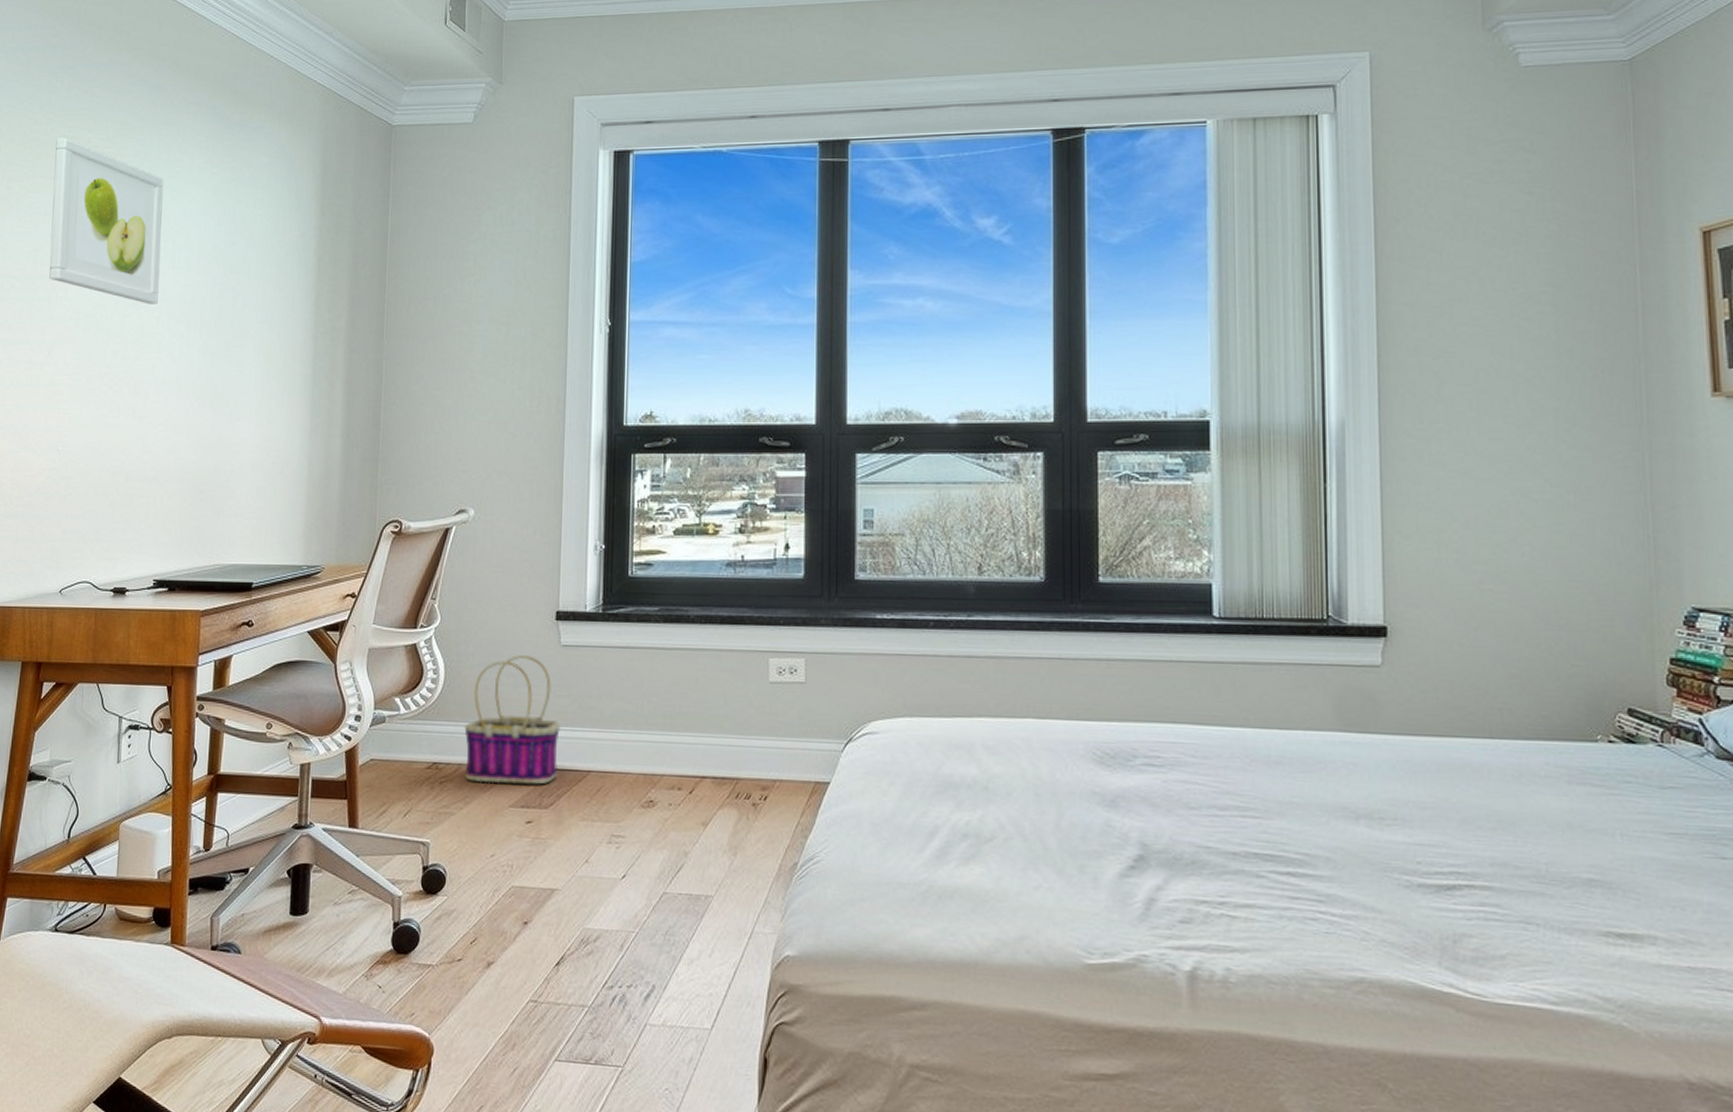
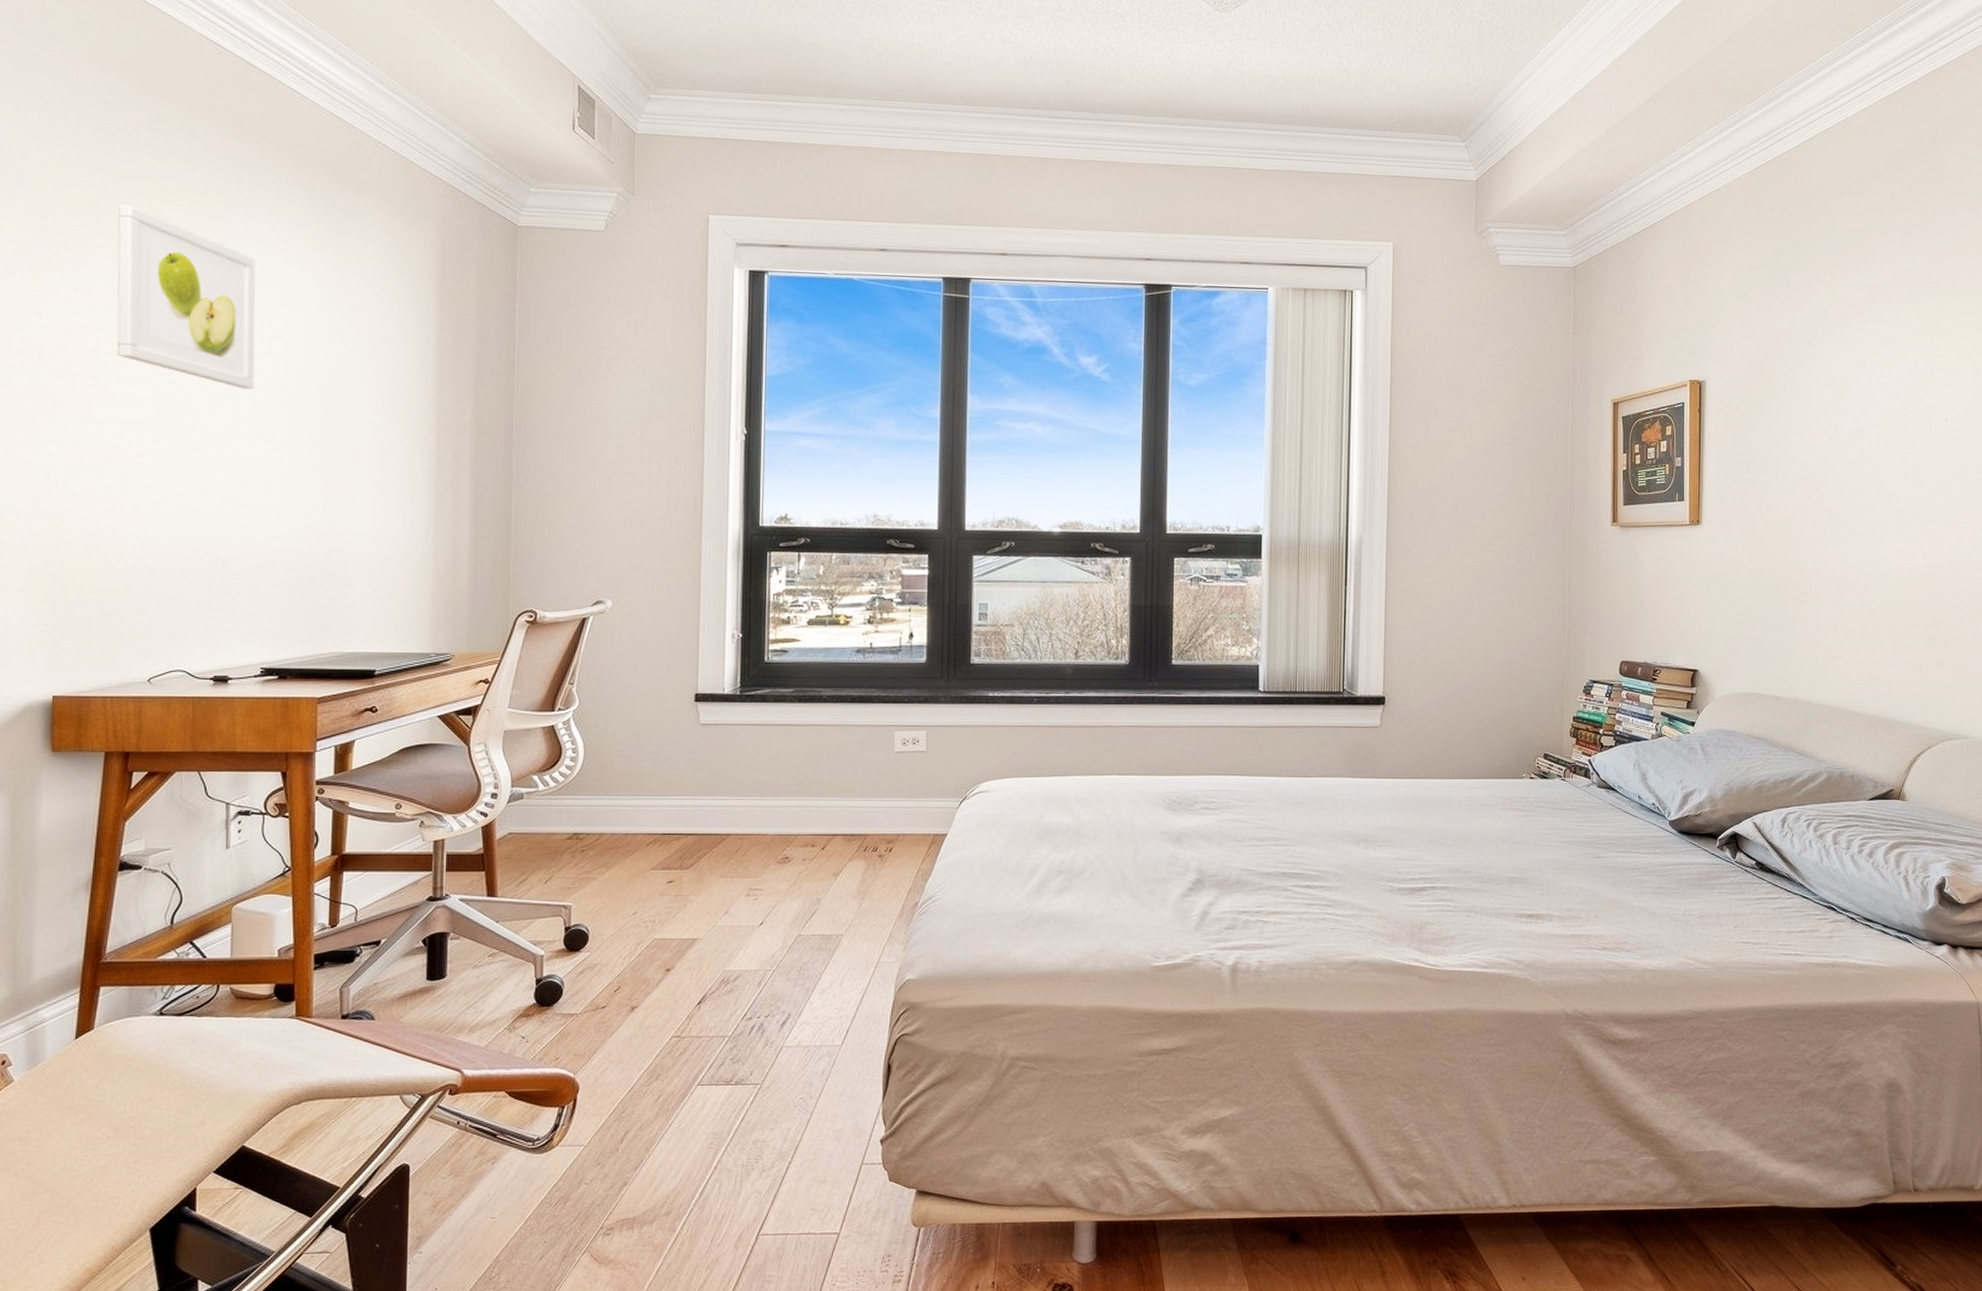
basket: present [464,655,560,785] -> none [605,734,700,850]

